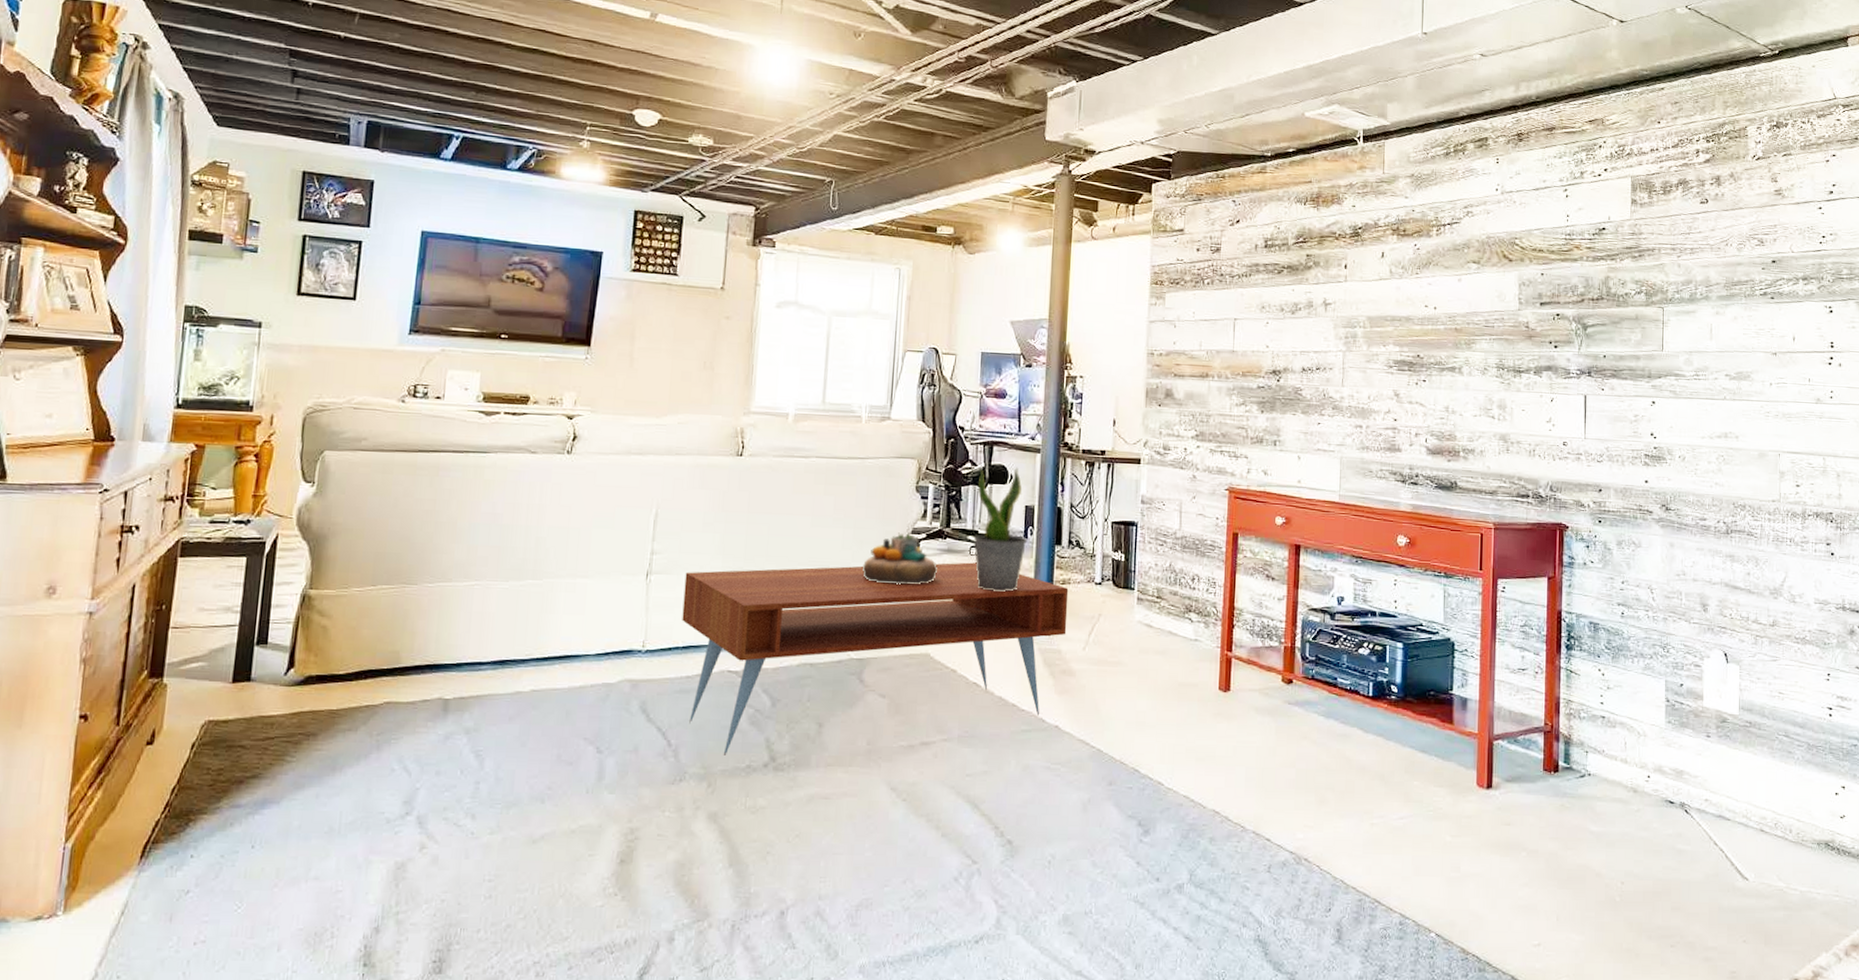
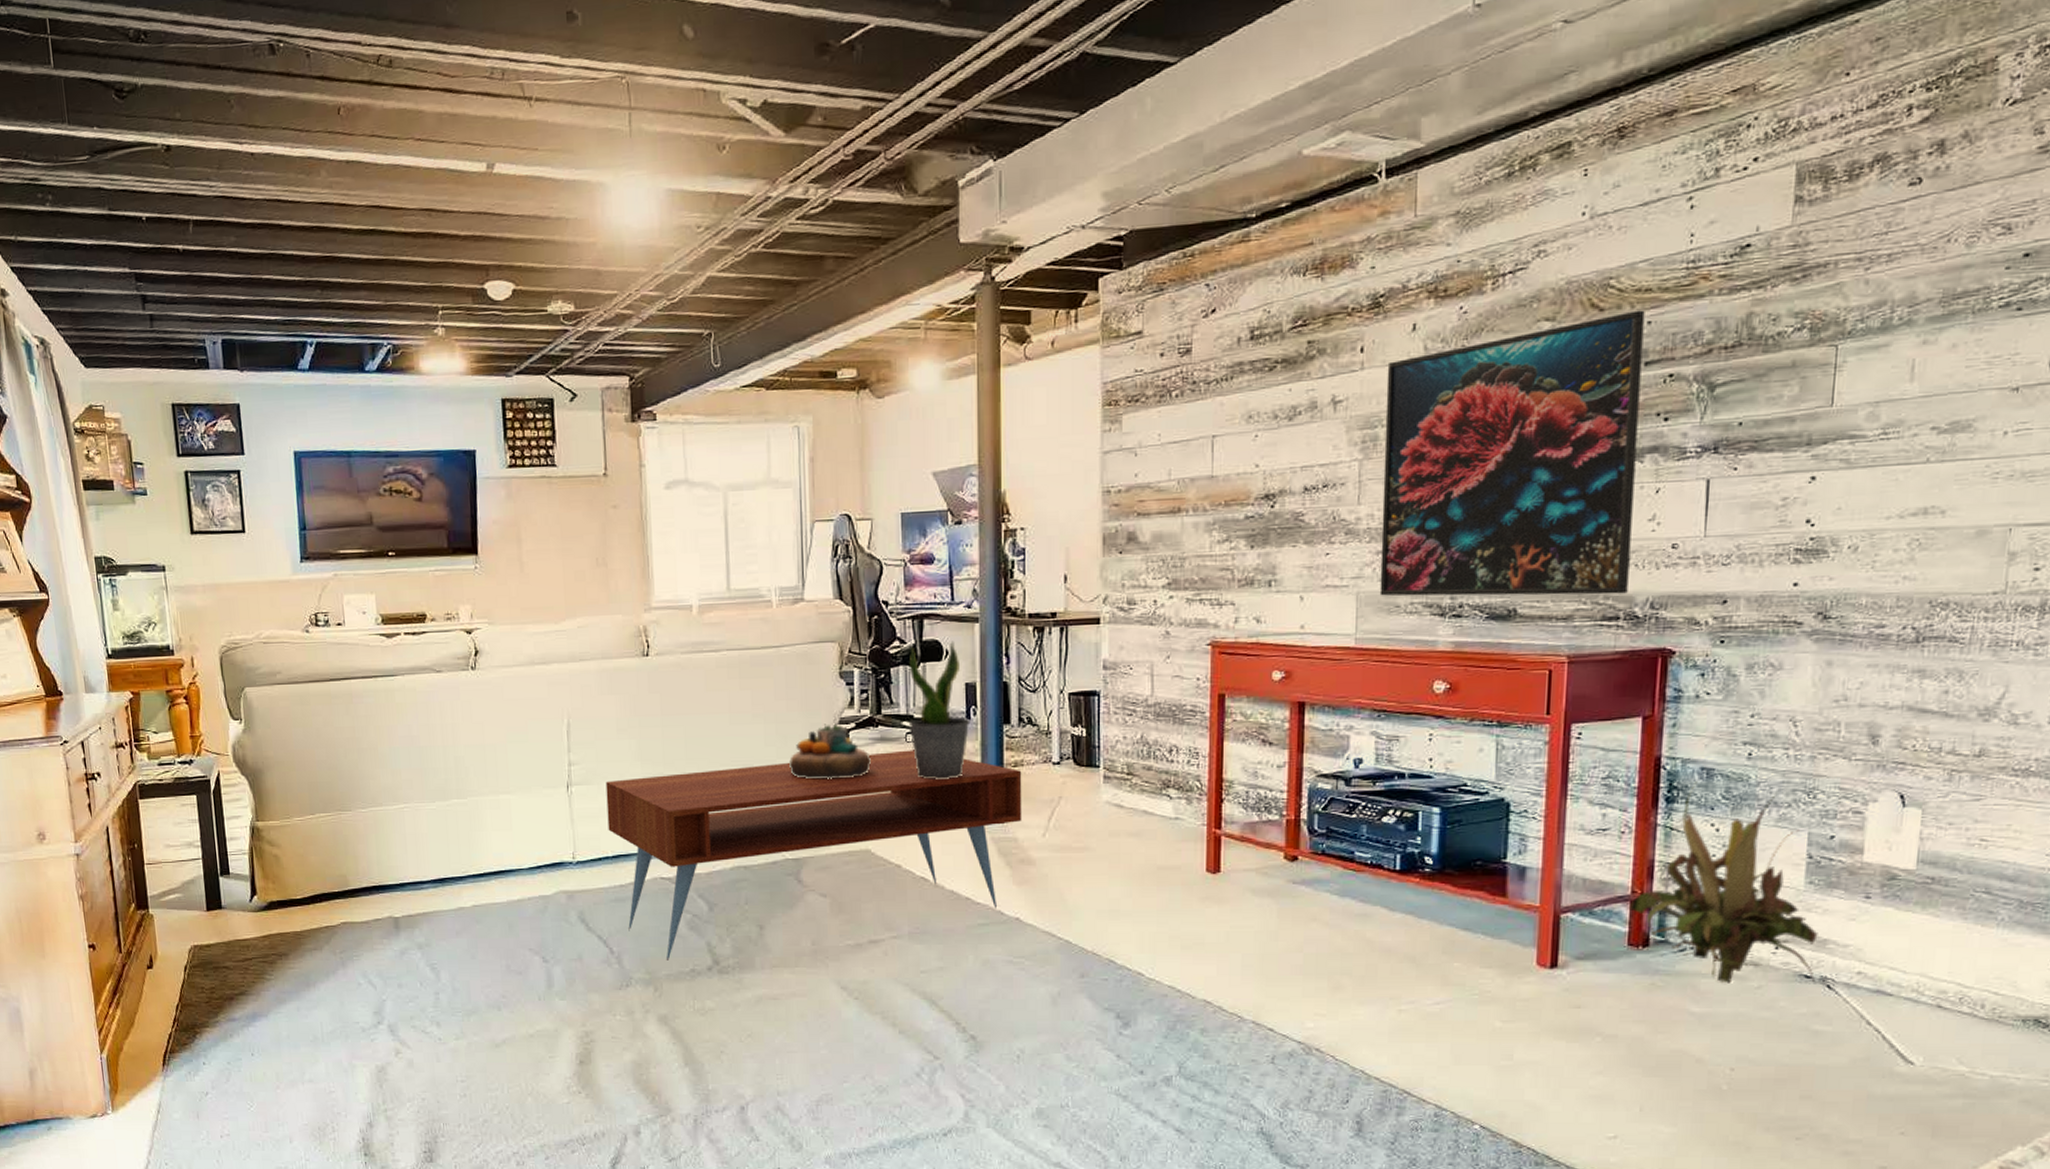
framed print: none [1357,264,1539,477] -> present [1379,310,1645,597]
decorative plant: none [1542,633,1677,807] -> present [1628,781,1818,983]

